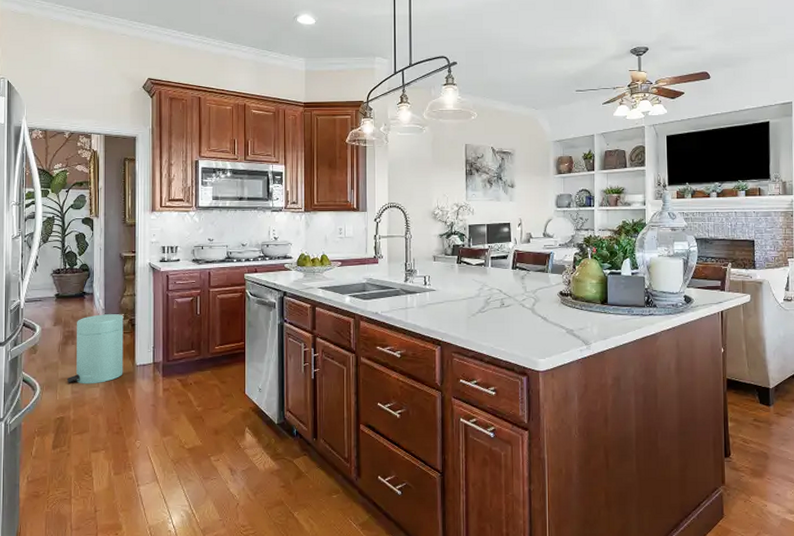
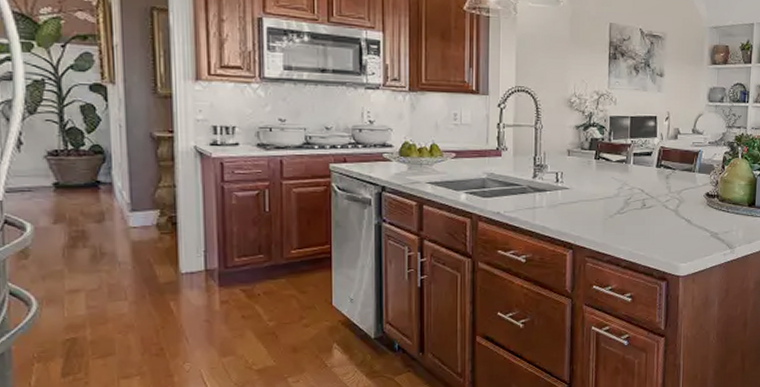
trash can: present [66,314,124,384] -> none [77,210,162,297]

